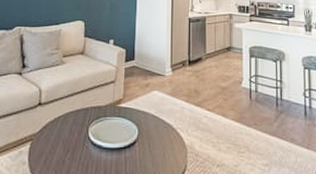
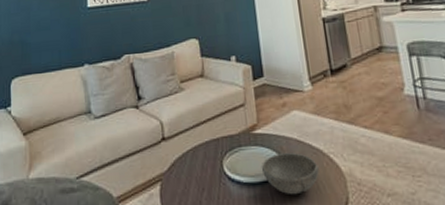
bowl: none [120,124,167,161] -> present [261,152,319,195]

